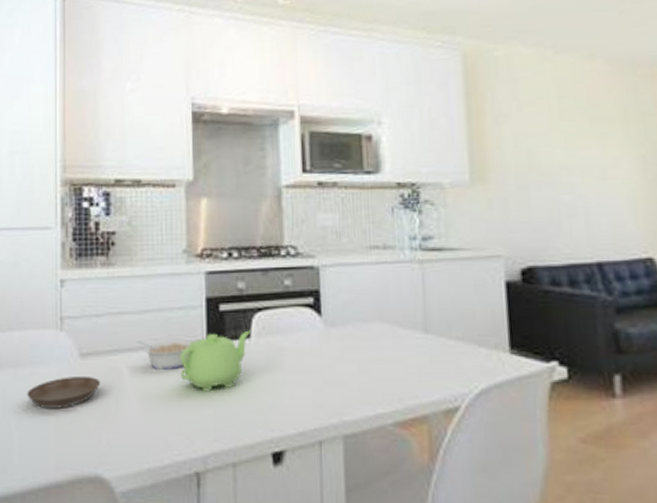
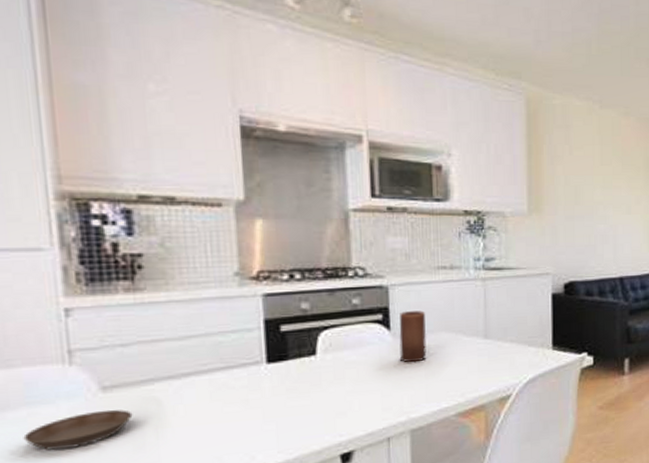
legume: present [137,340,194,370] -> none [179,361,251,394]
teapot: present [180,330,251,392] -> none [234,347,317,410]
candle: none [330,296,360,355] -> present [399,311,427,363]

